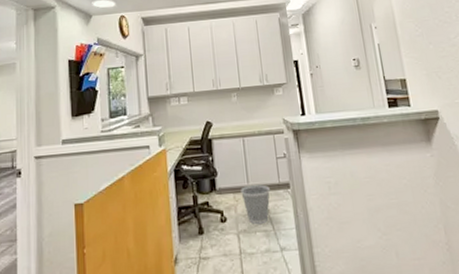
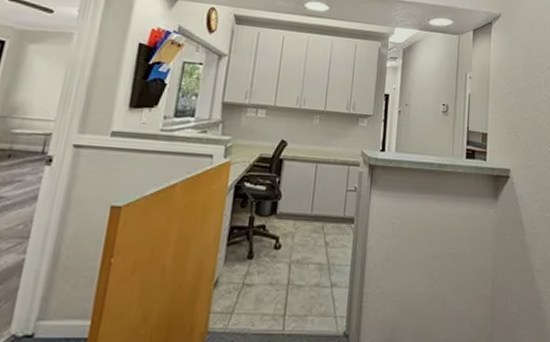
wastebasket: present [240,184,270,225] -> none [302,214,333,257]

